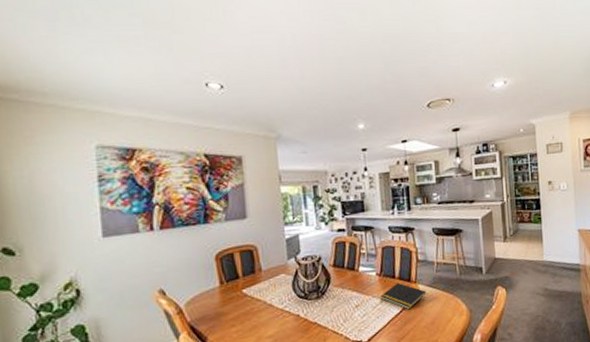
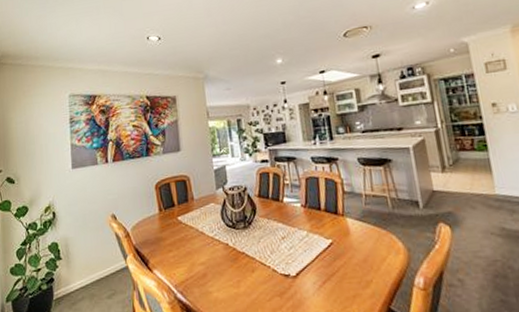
notepad: present [380,282,427,310] -> none [306,215,356,245]

